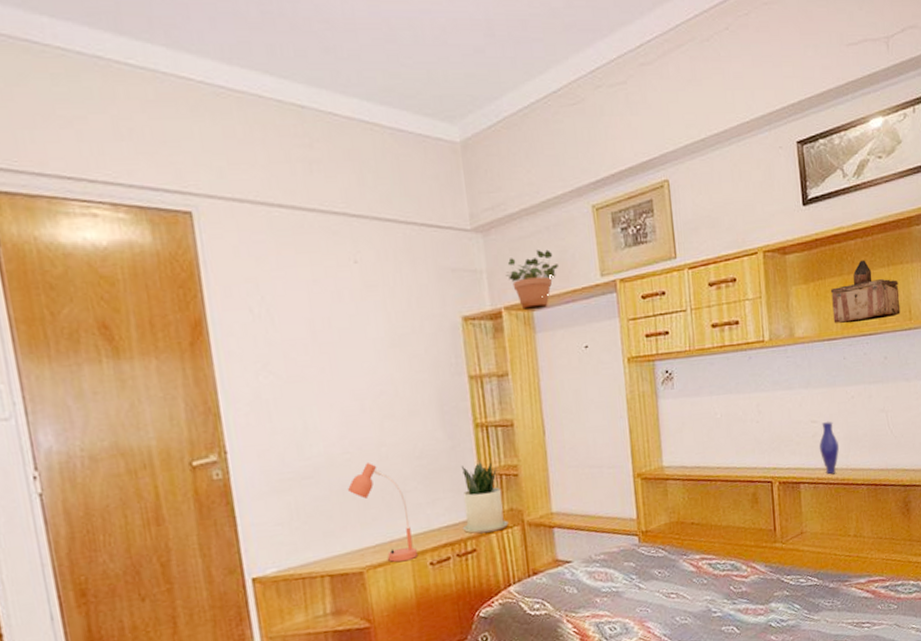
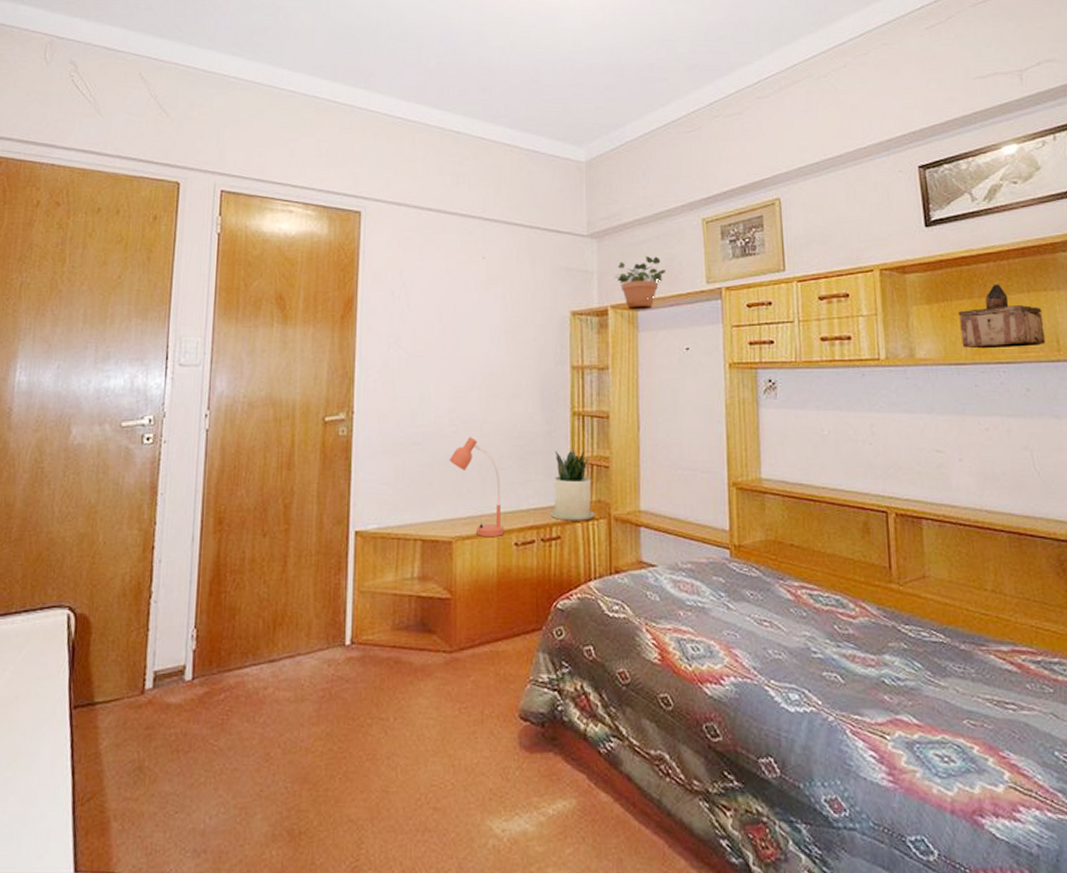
vase: present [819,421,840,475] -> none [945,452,972,514]

